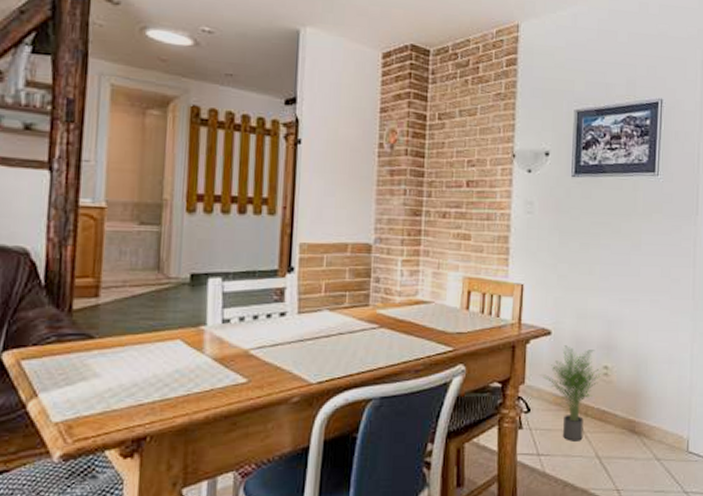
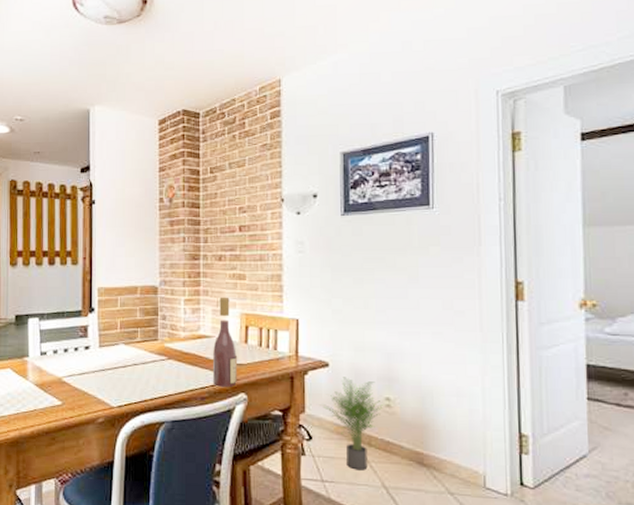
wine bottle: none [430,258,458,358] -> present [213,297,238,387]

